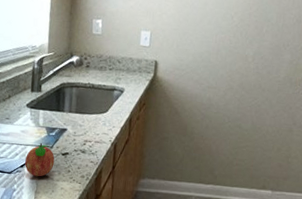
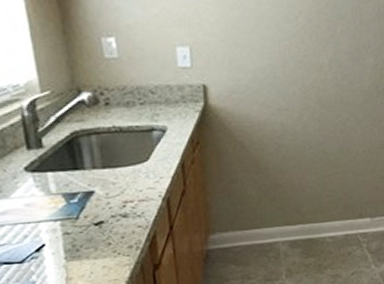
fruit: present [24,143,55,177] -> none [40,215,86,260]

